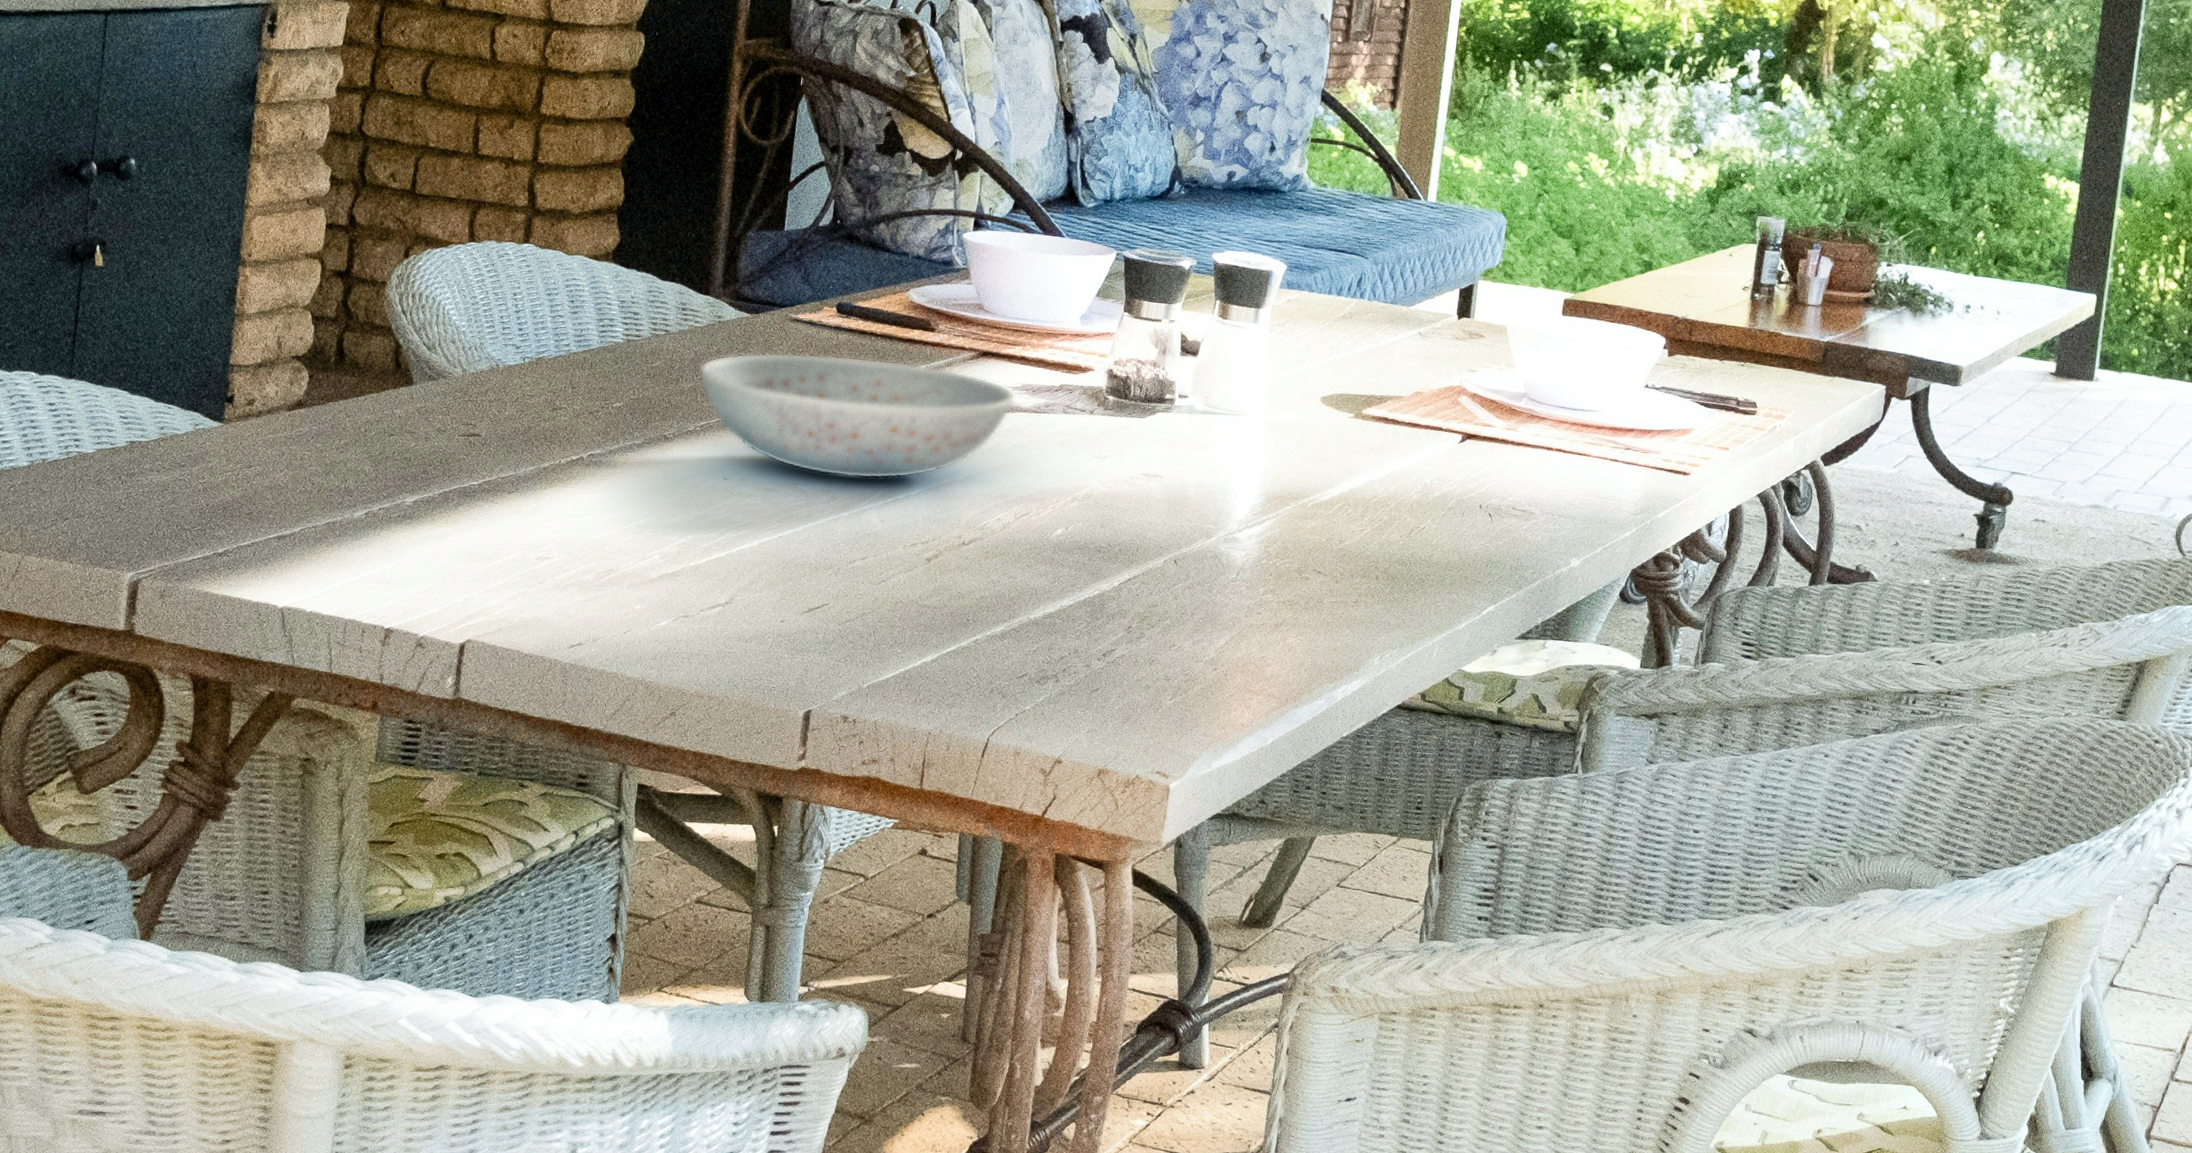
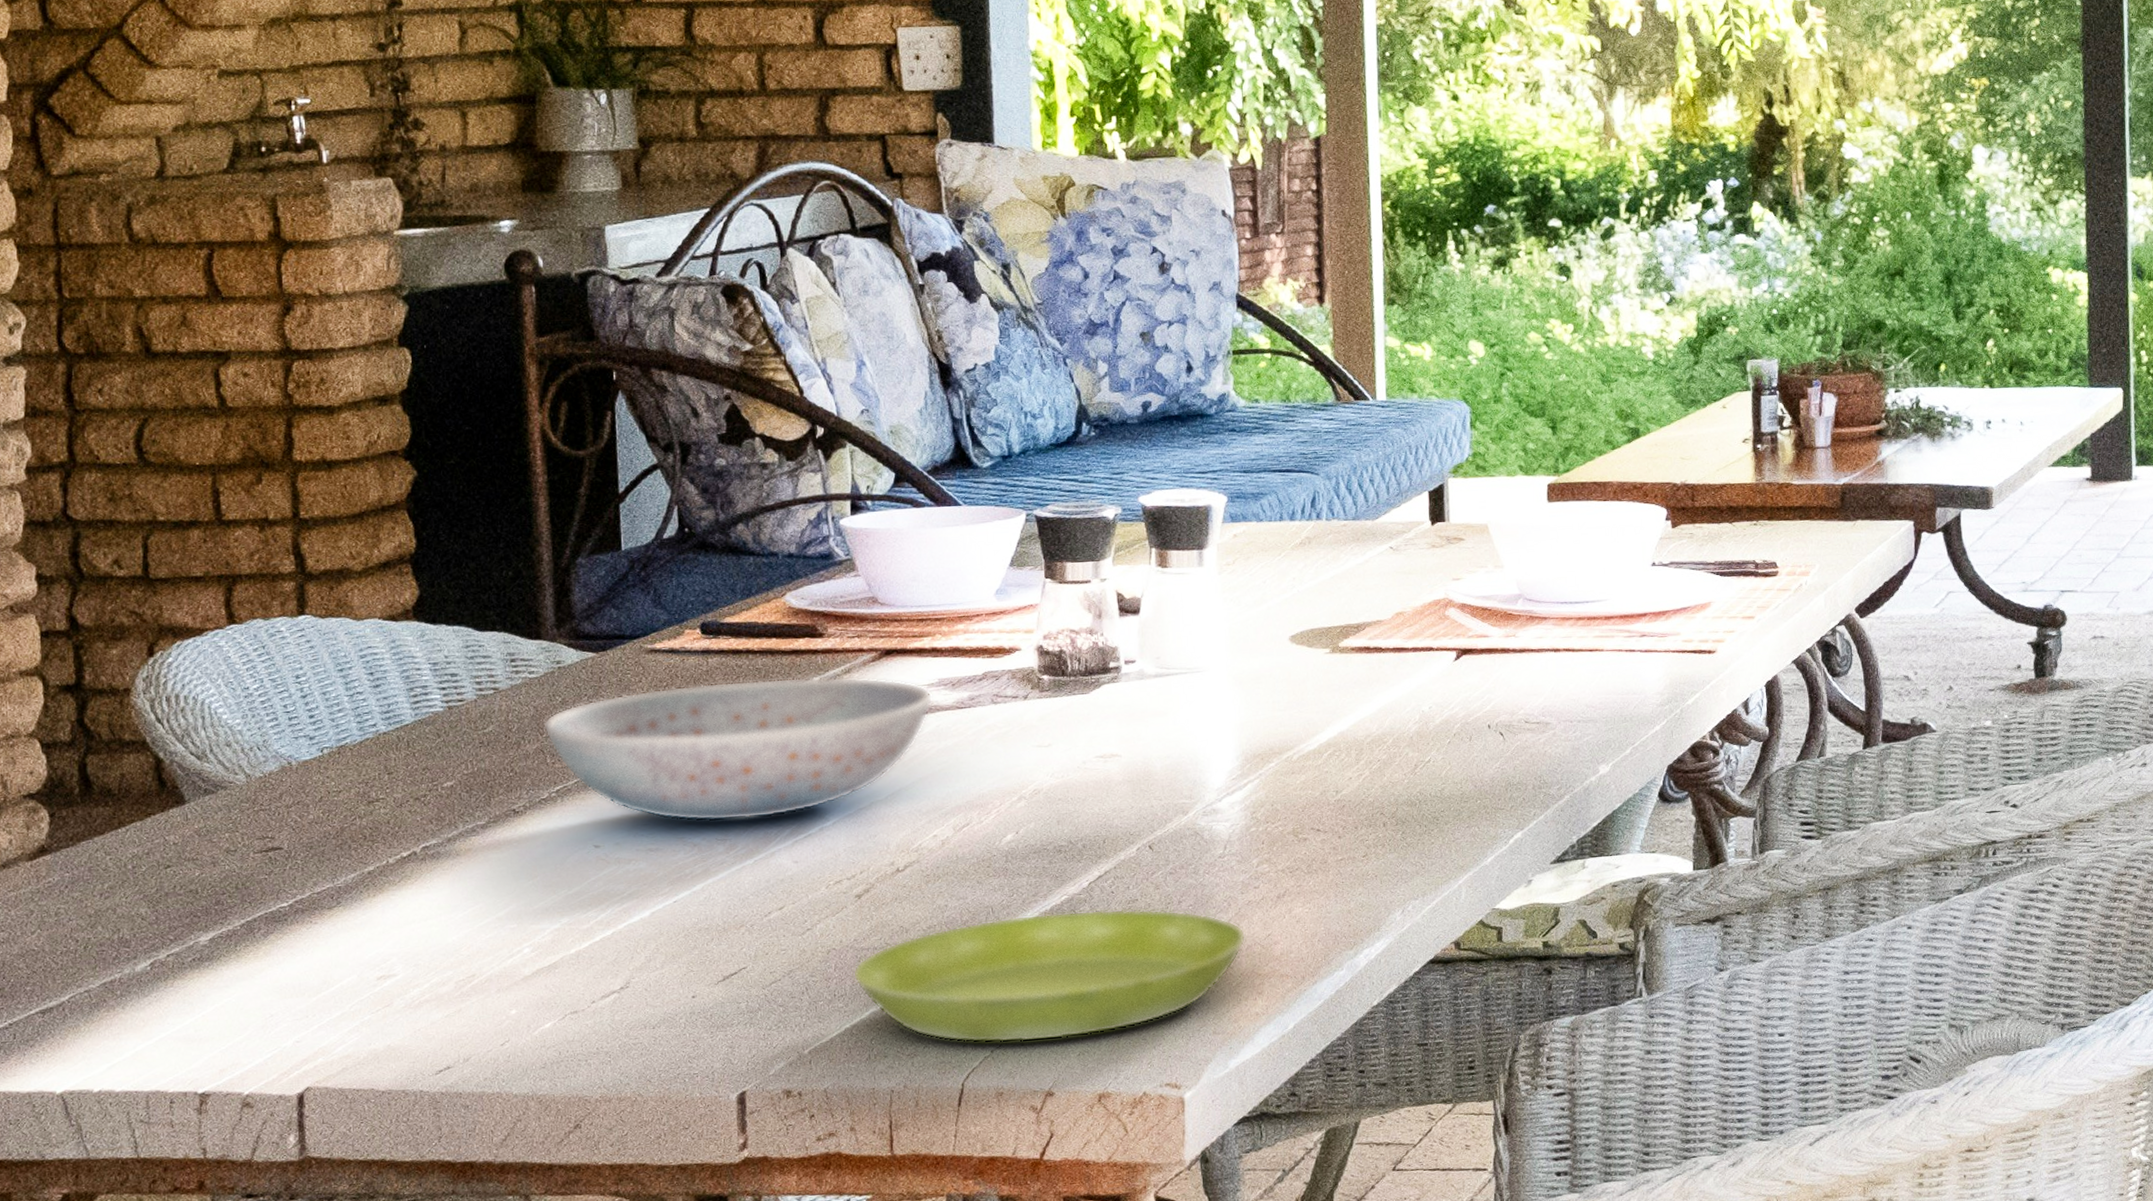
saucer: none [912,600,1244,717] -> present [852,908,1246,1044]

